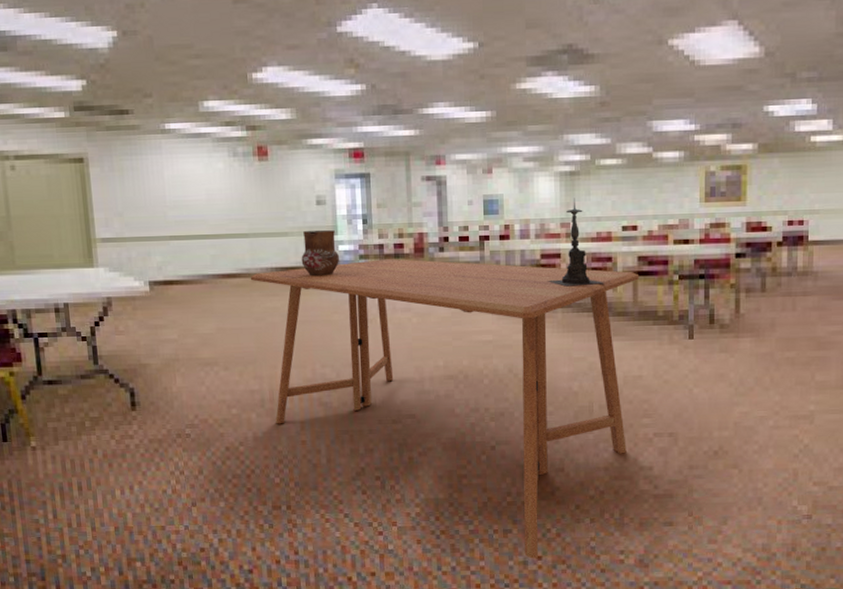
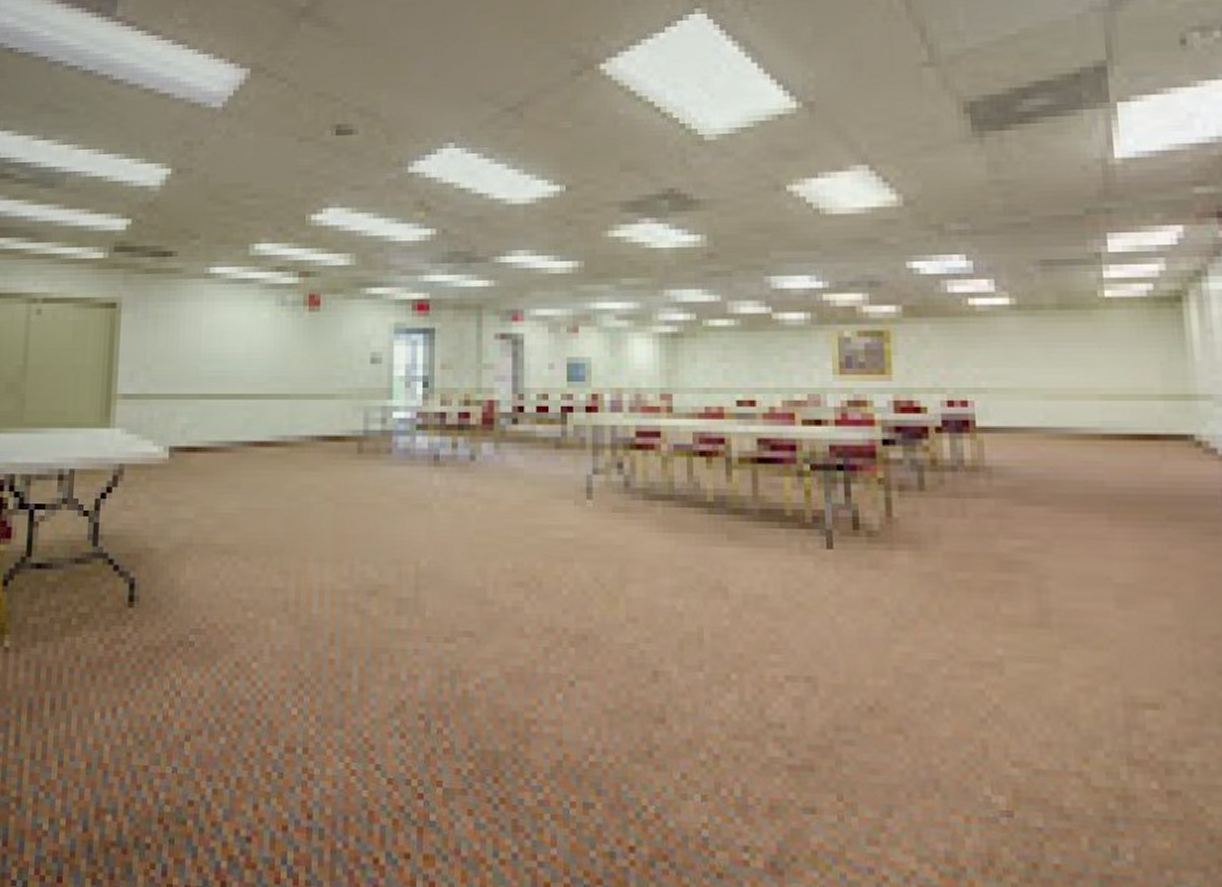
dining table: present [251,259,640,559] -> none [287,431,760,850]
ceramic pitcher: present [301,230,340,277] -> none [348,394,394,449]
candle holder: present [547,198,605,287] -> none [643,364,716,474]

